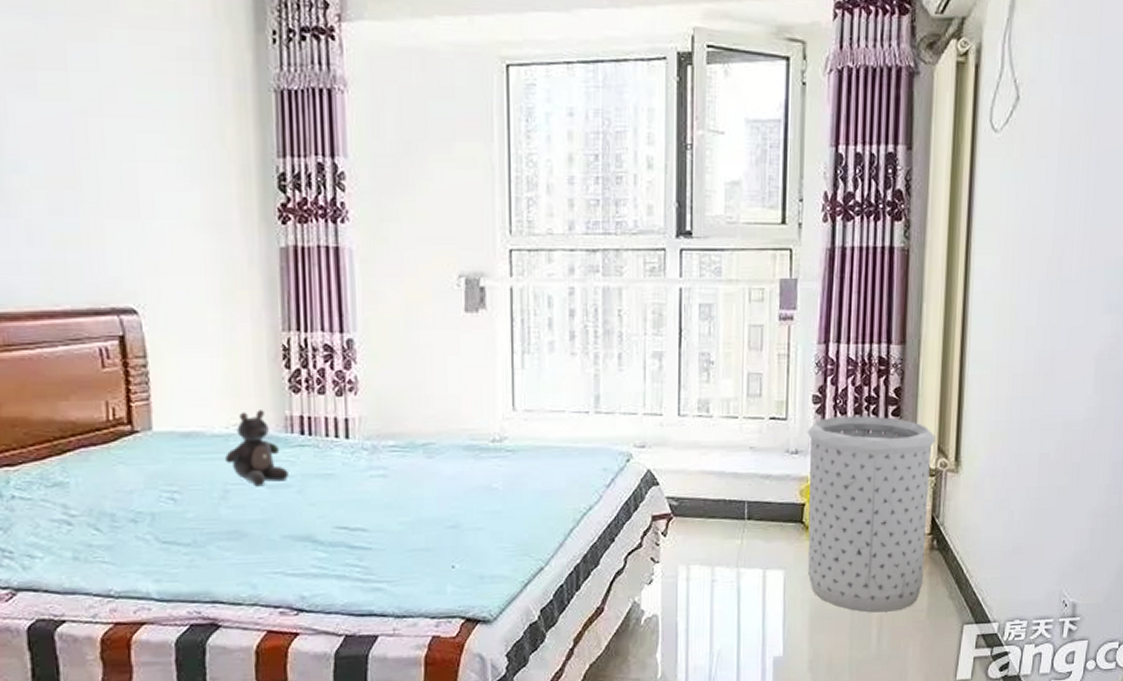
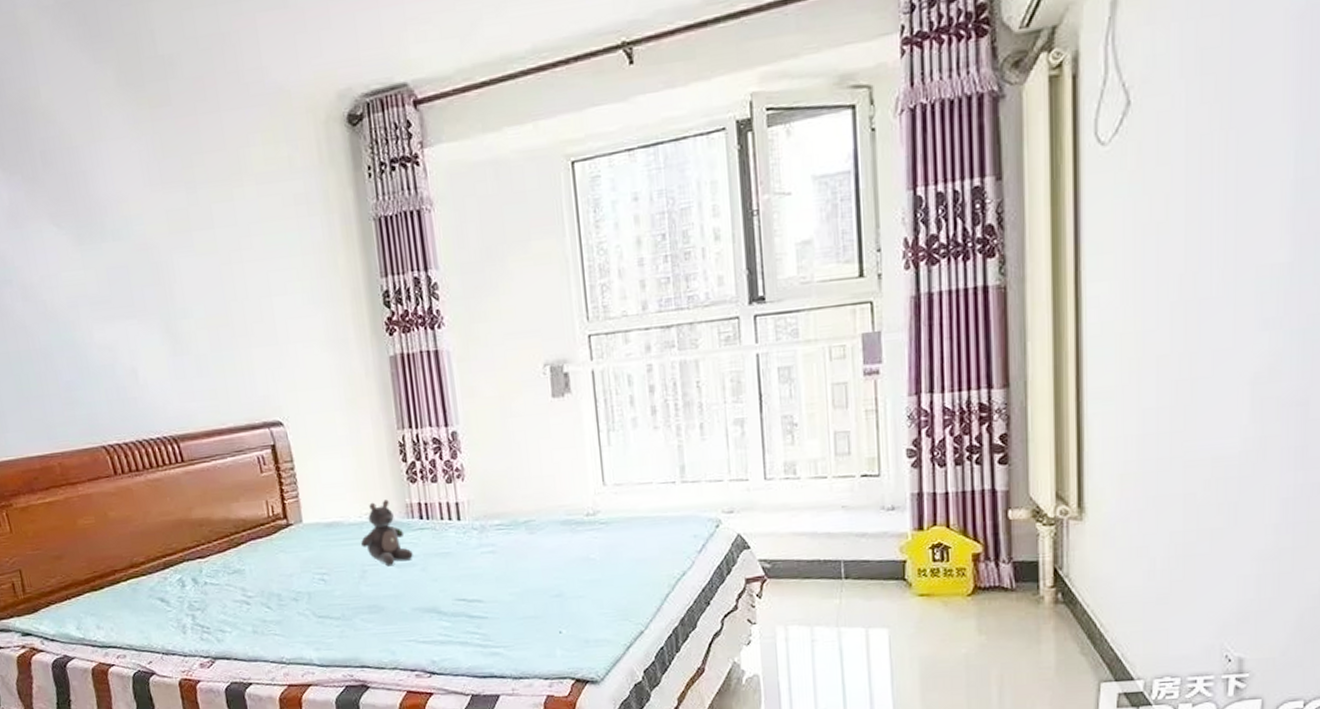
laundry basket: present [807,416,935,613] -> none [903,465,1052,670]

